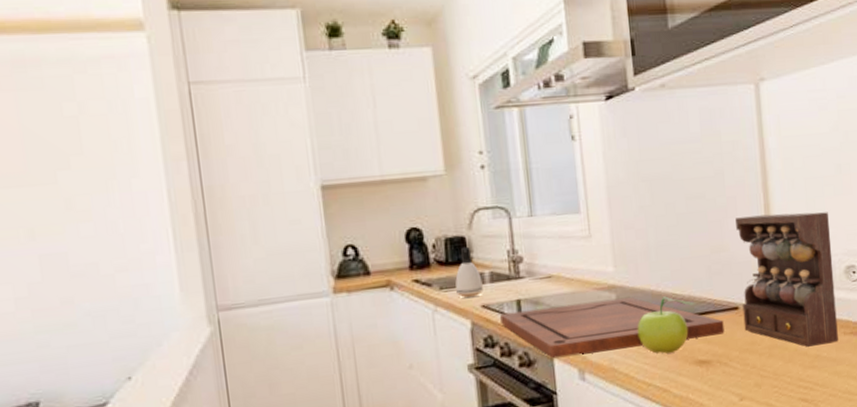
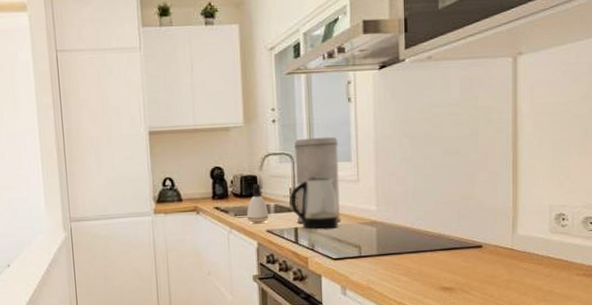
cutting board: present [500,297,725,359] -> none [281,231,468,276]
kettle: none [508,232,571,301] -> present [290,176,339,230]
canister: none [509,183,573,295] -> present [293,136,341,224]
fruit: present [637,296,697,354] -> none [392,233,445,279]
spice rack: present [735,212,838,347] -> none [486,169,572,283]

